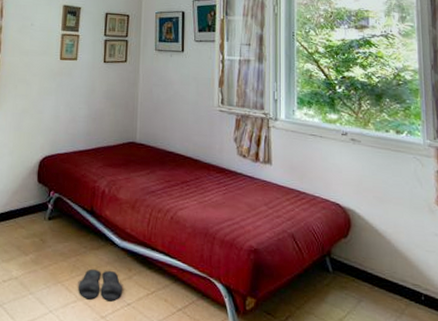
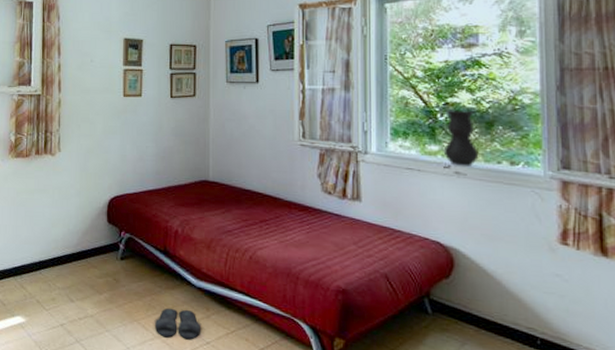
vase: none [341,82,371,135] -> present [443,109,479,168]

